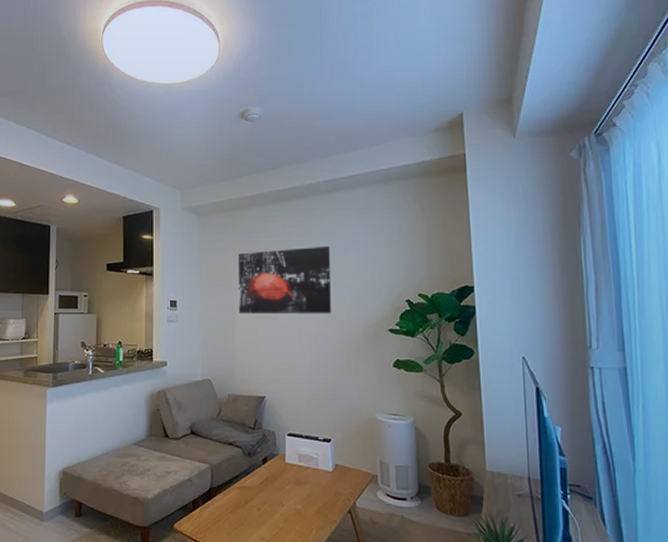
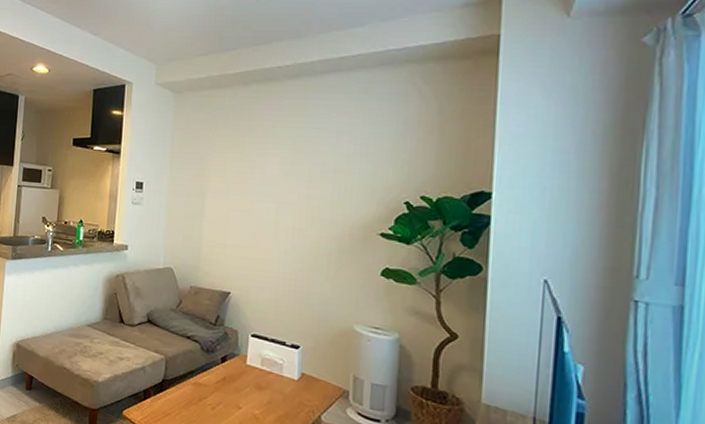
wall art: present [237,245,332,315] -> none [208,134,320,211]

